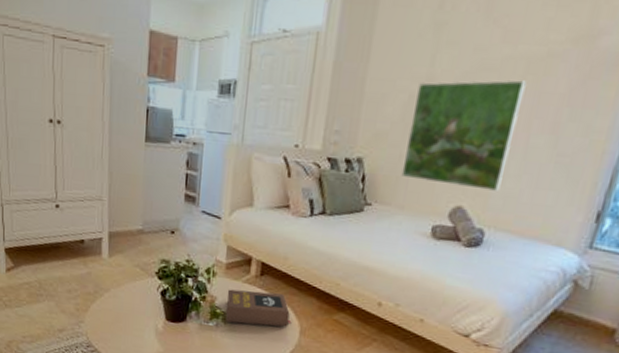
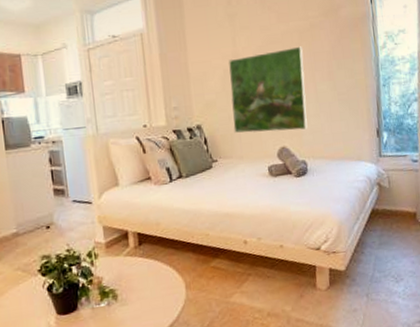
book: present [226,289,292,327] -> none [111,257,177,298]

